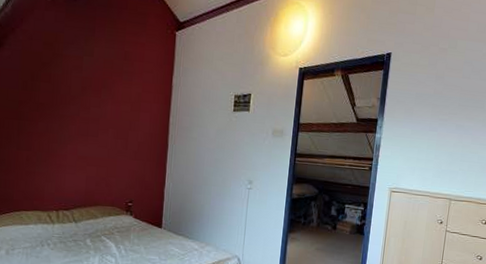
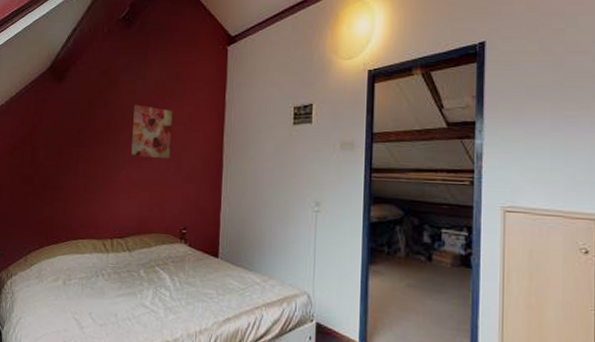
wall art: none [77,80,121,136] -> present [131,104,173,158]

